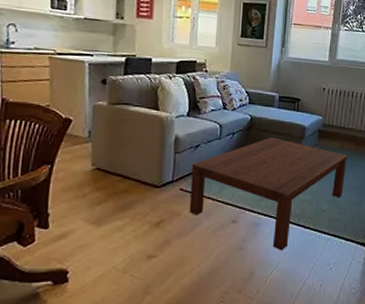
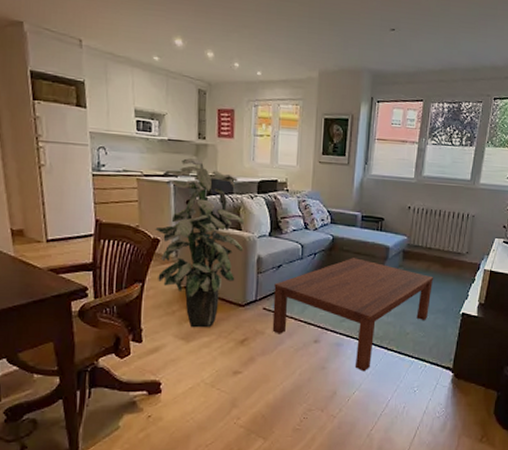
indoor plant: none [67,37,162,211] -> present [155,158,244,328]

